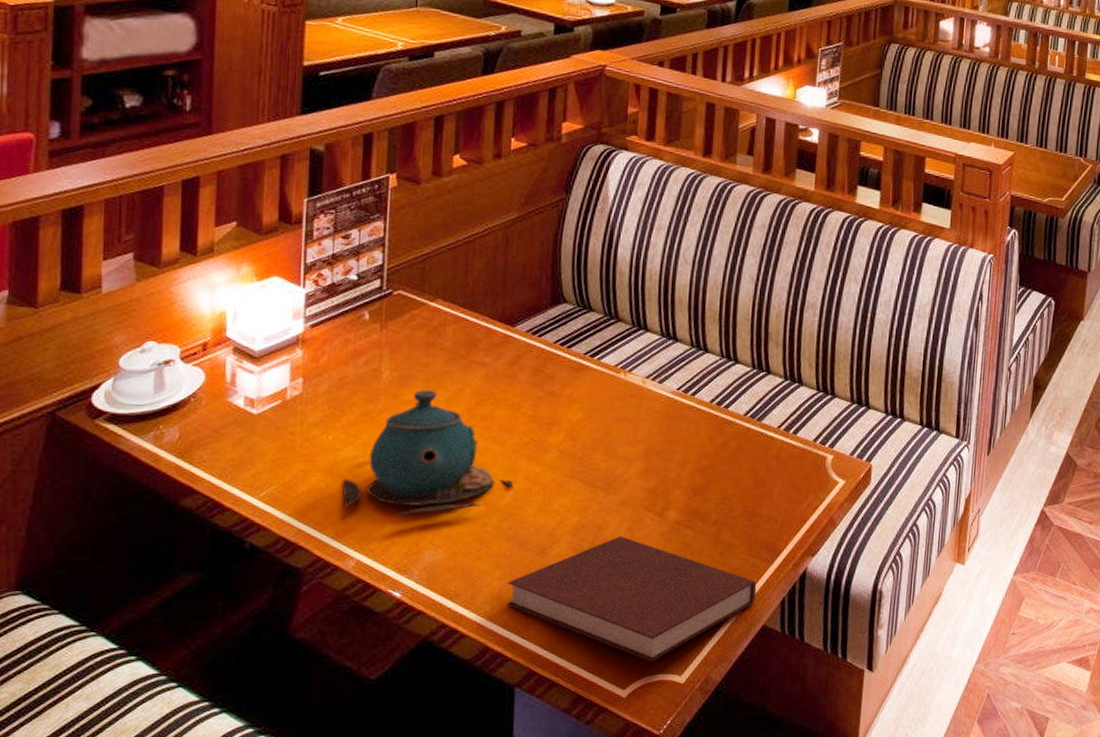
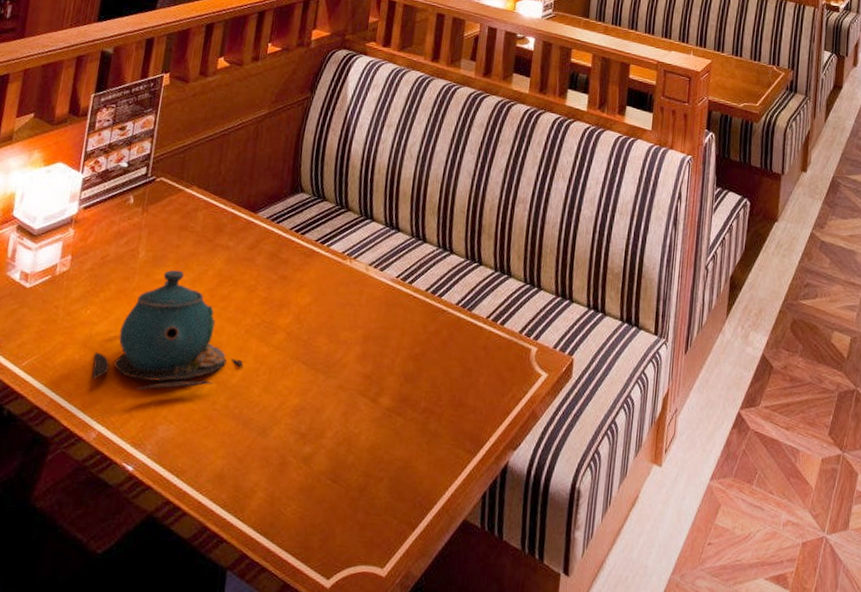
notebook: present [506,536,757,663] -> none [226,420,460,553]

